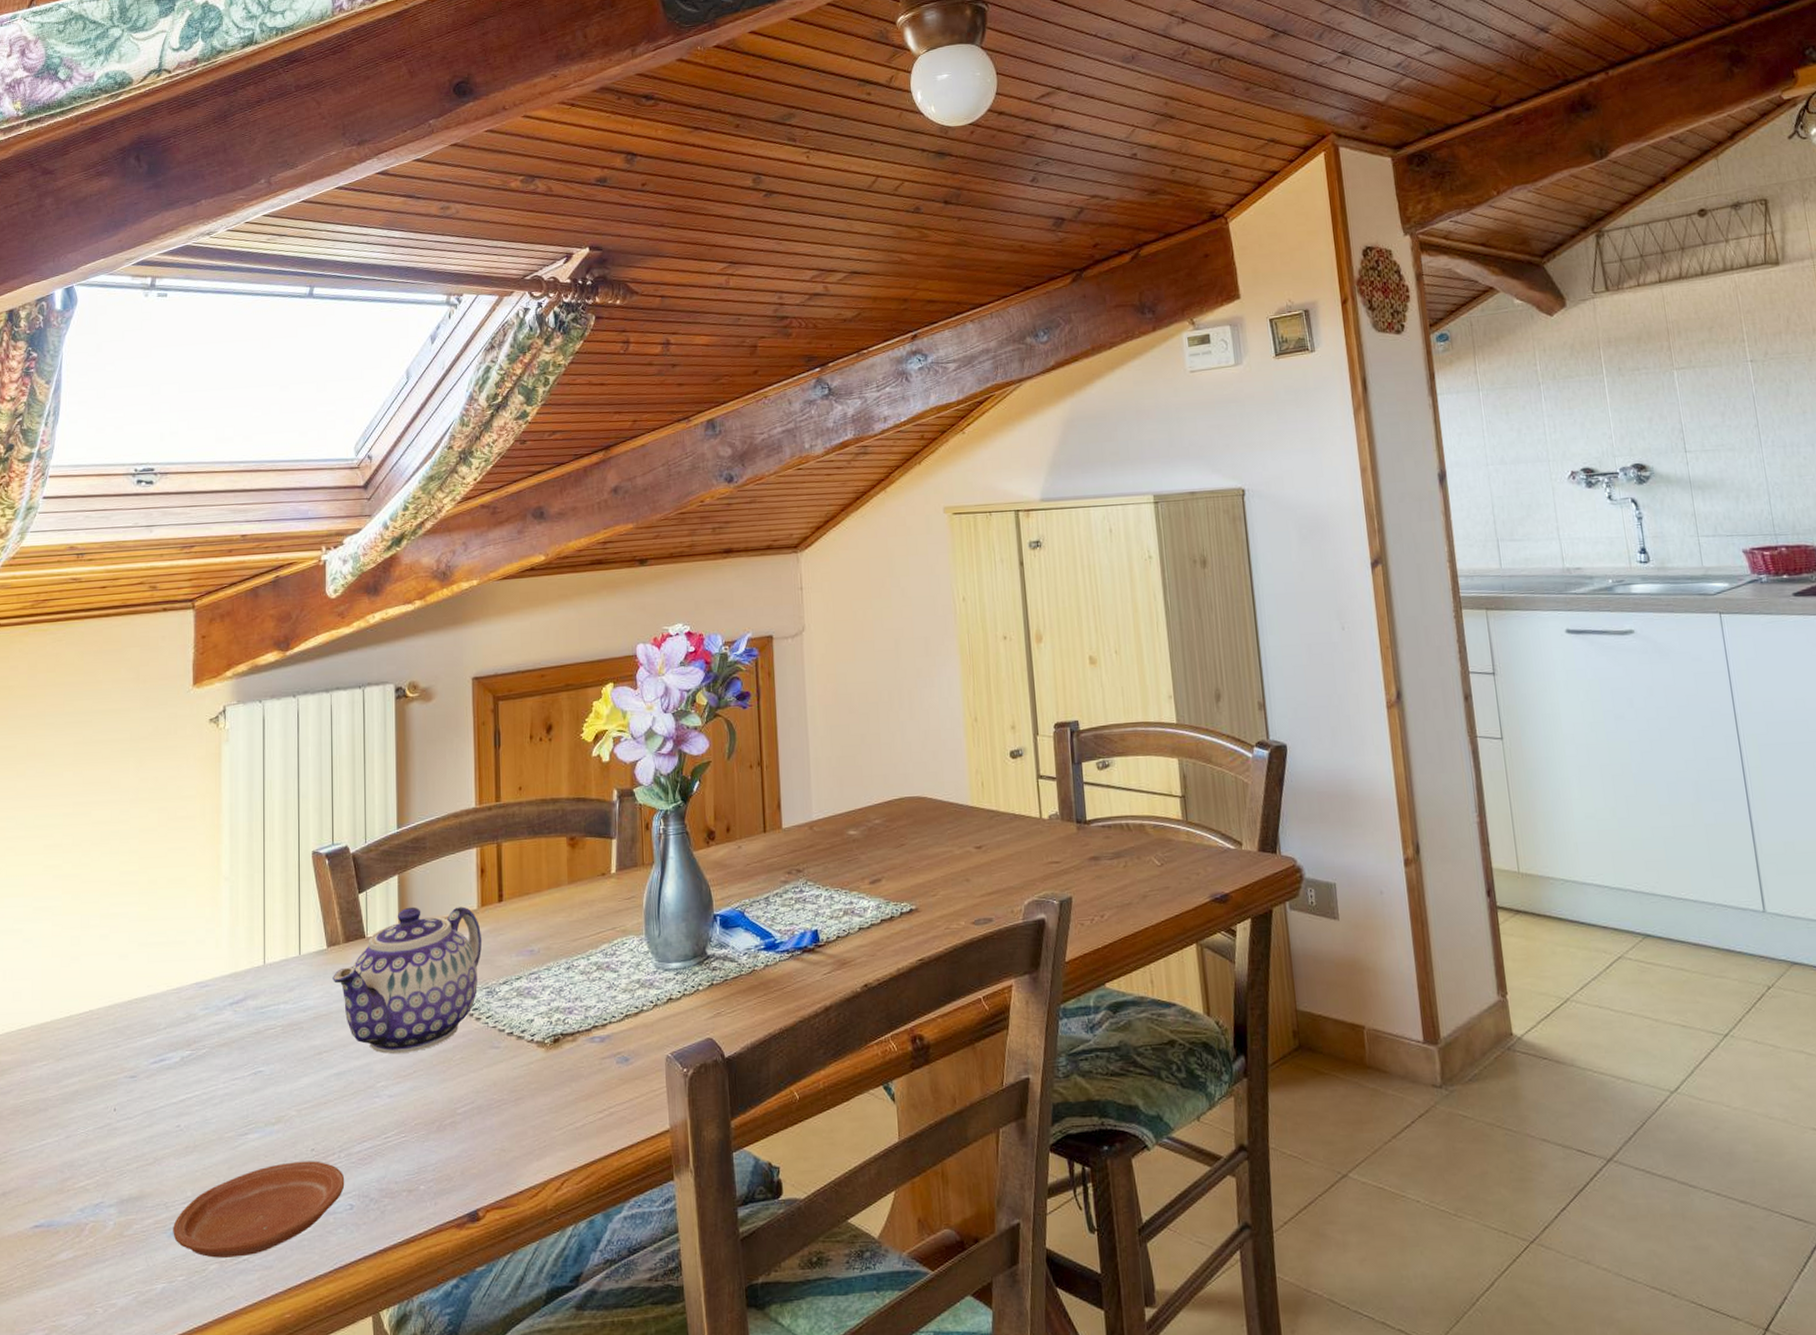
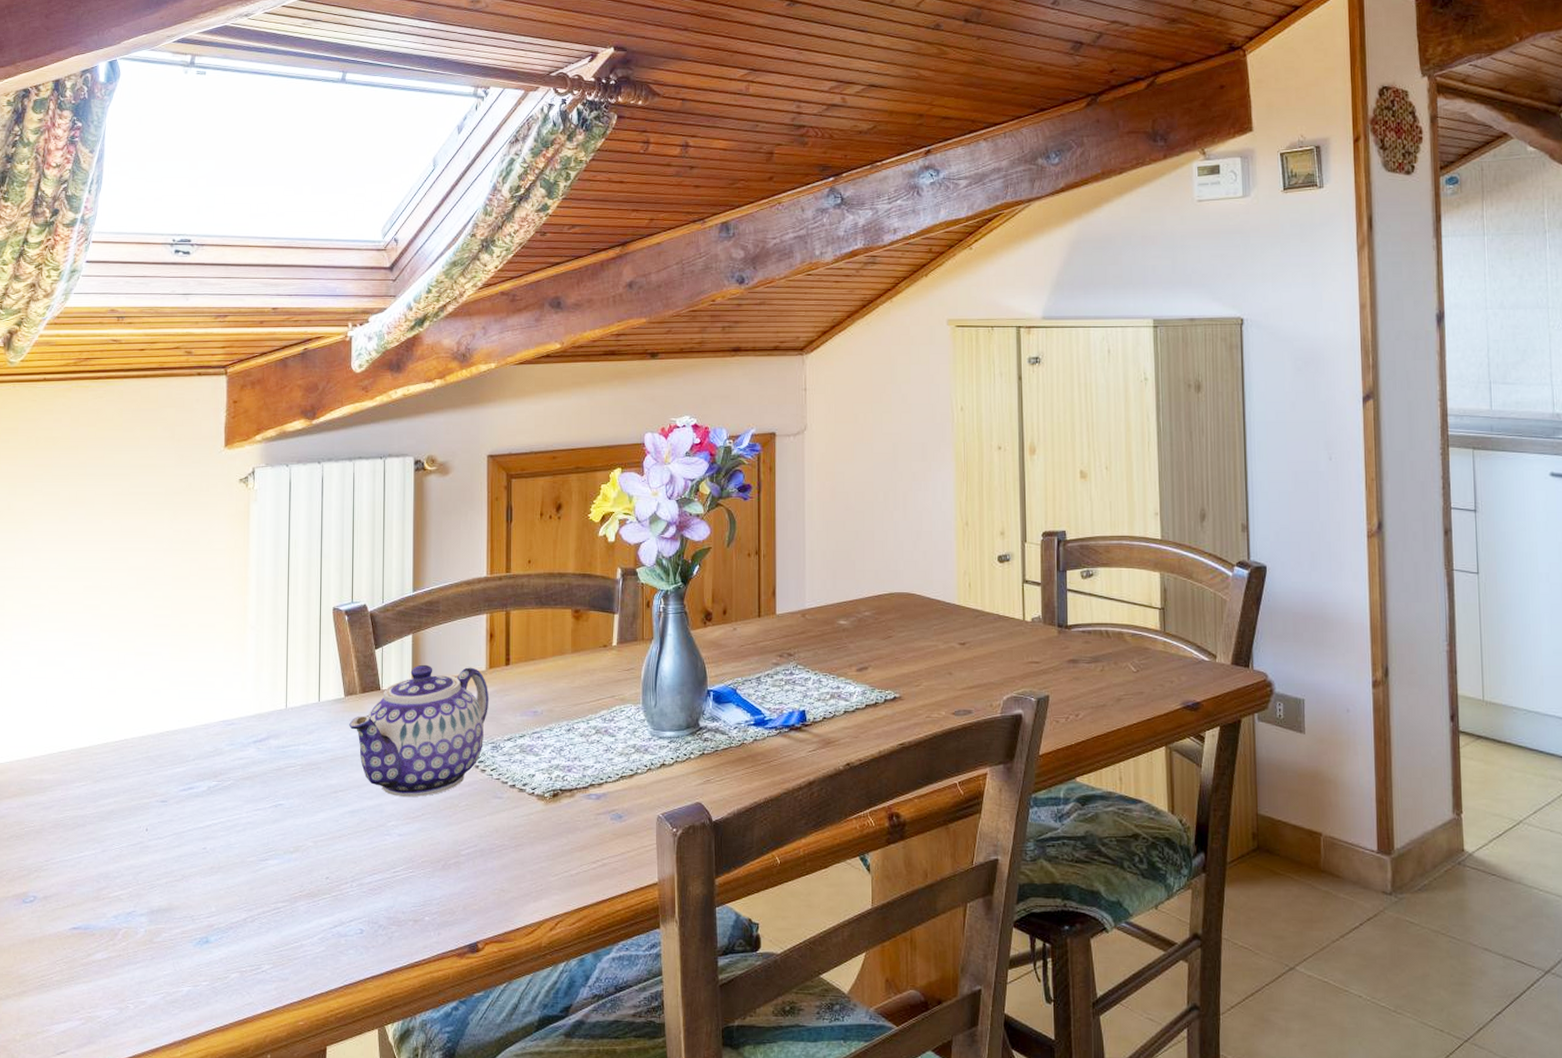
plate: present [173,1161,345,1258] -> none [198,887,356,968]

